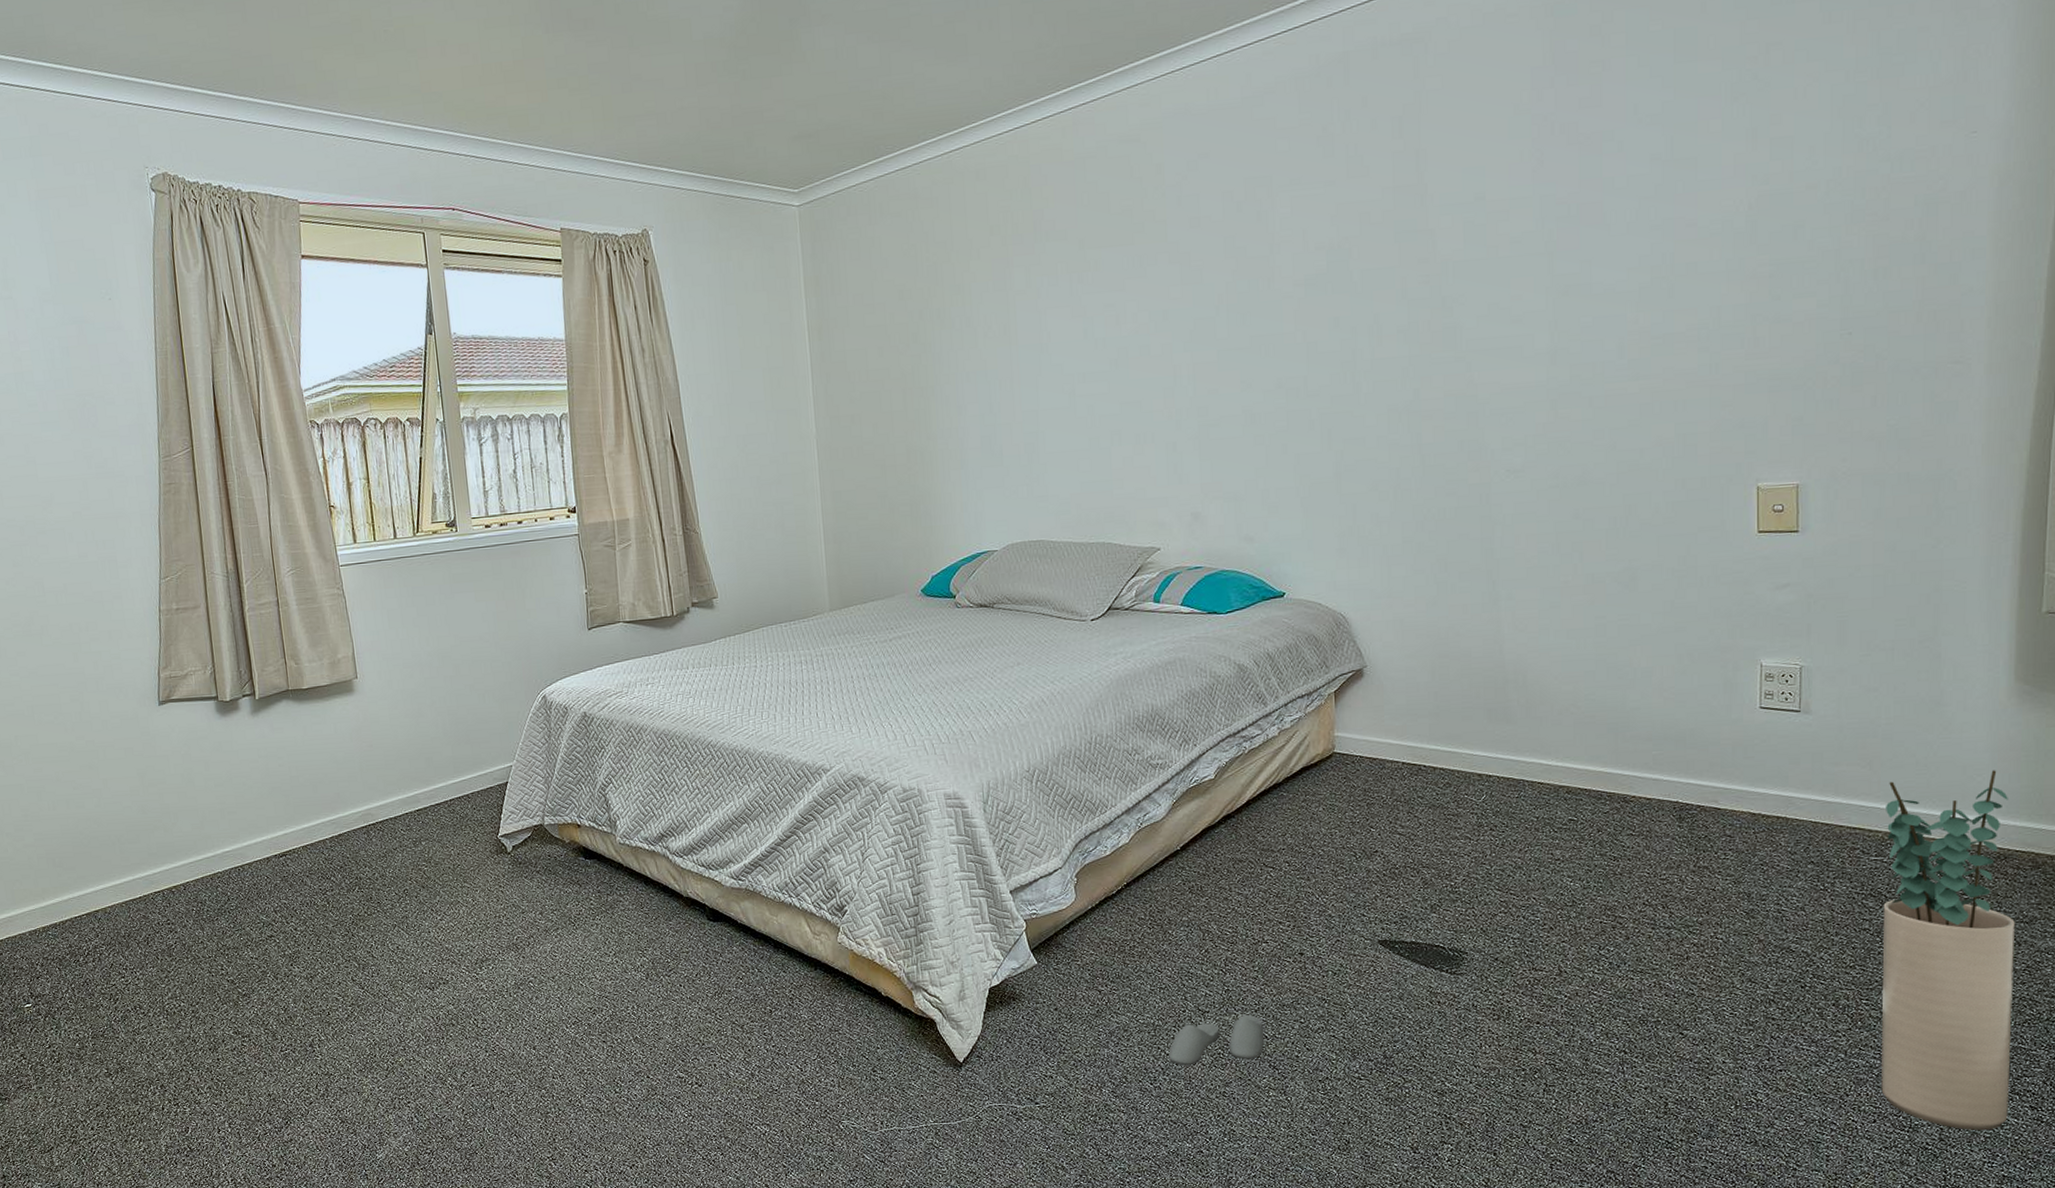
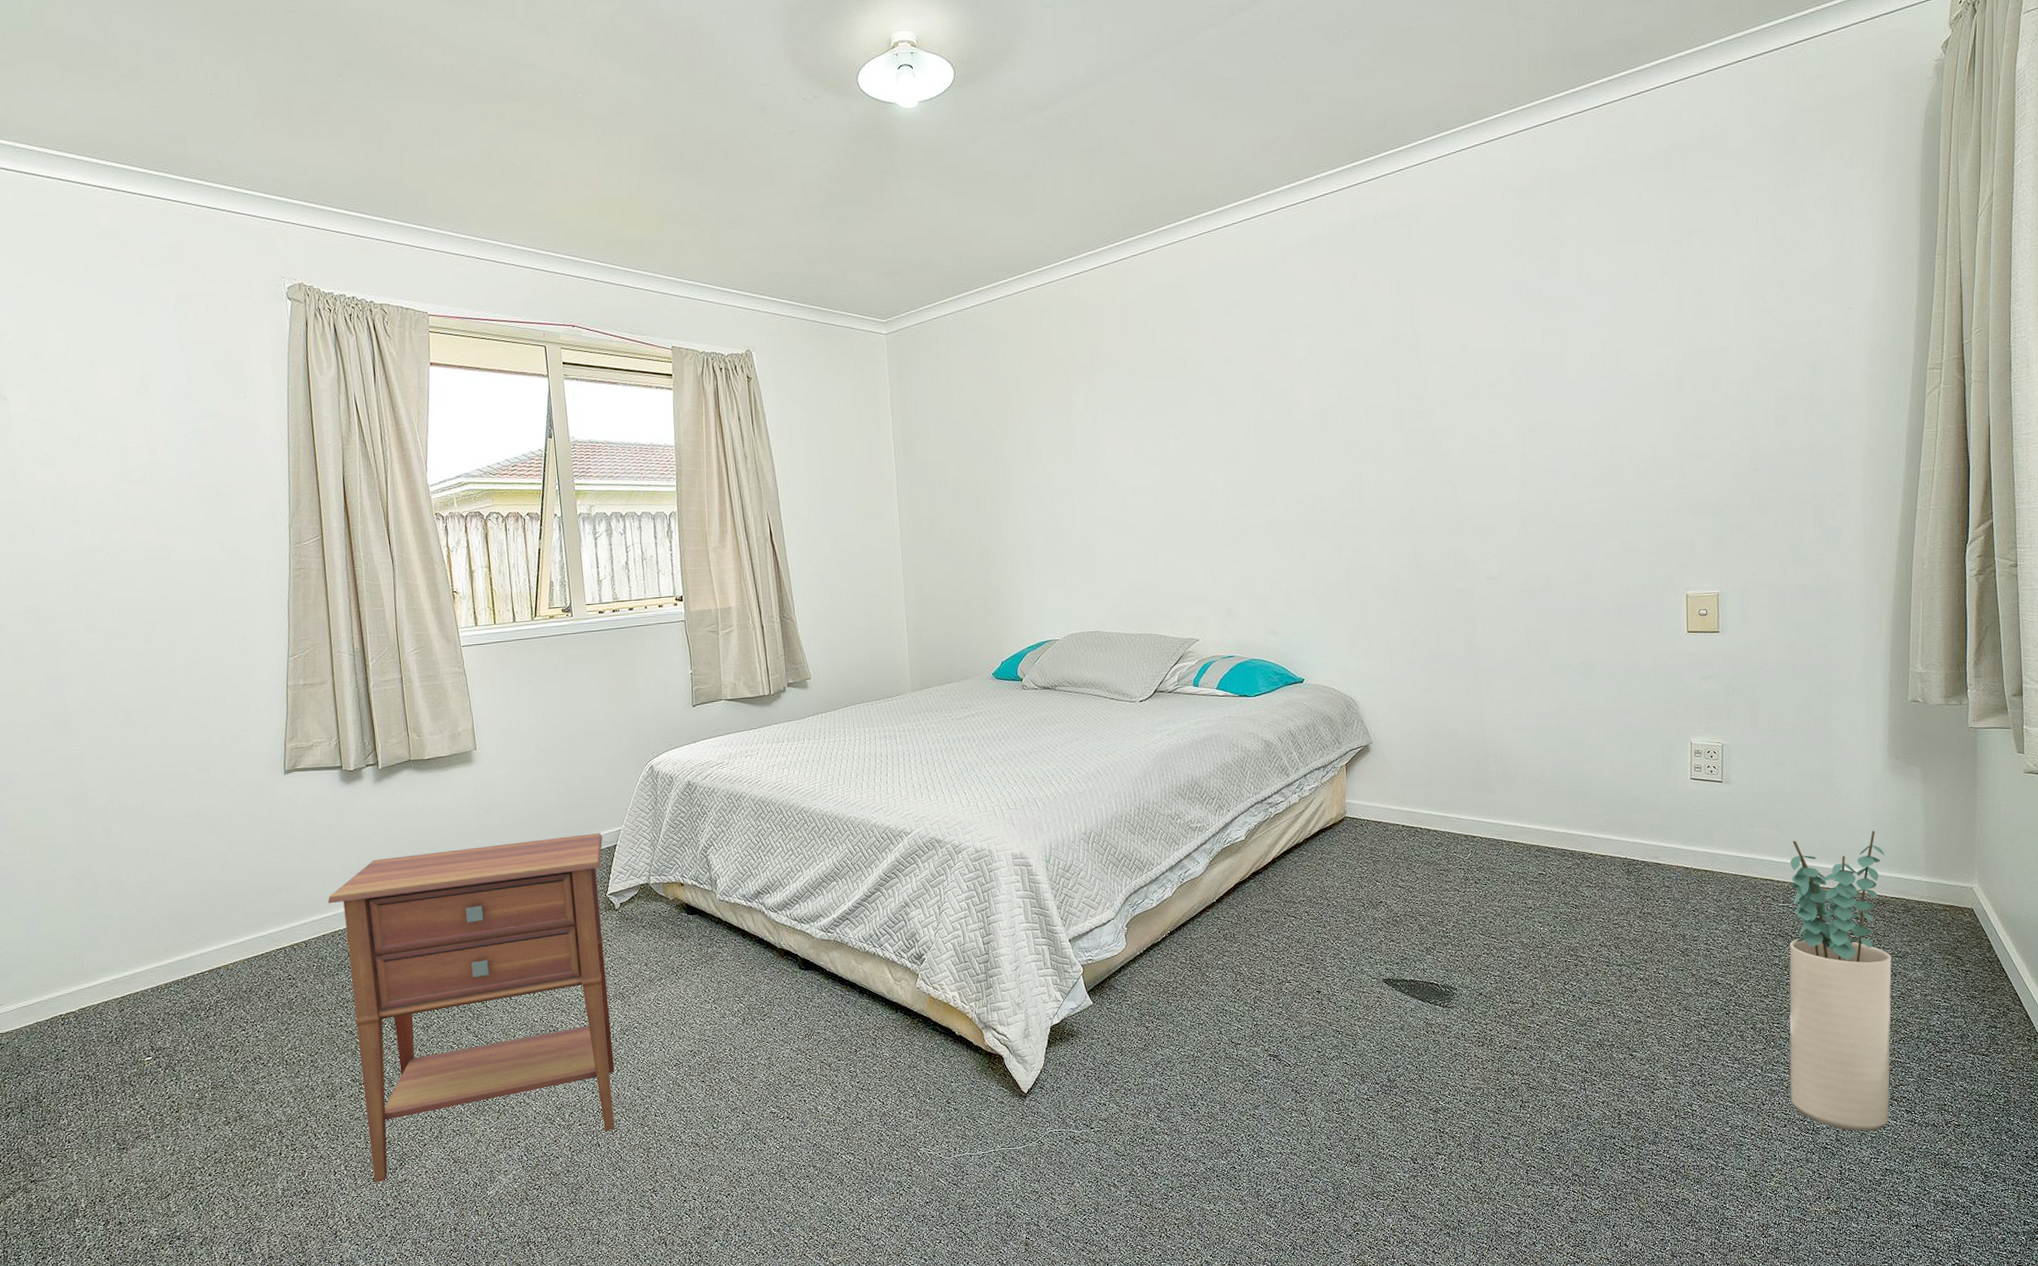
nightstand: none [206,769,510,1142] -> present [328,833,615,1183]
slippers: present [1168,1015,1265,1066] -> none [1206,1046,1288,1092]

